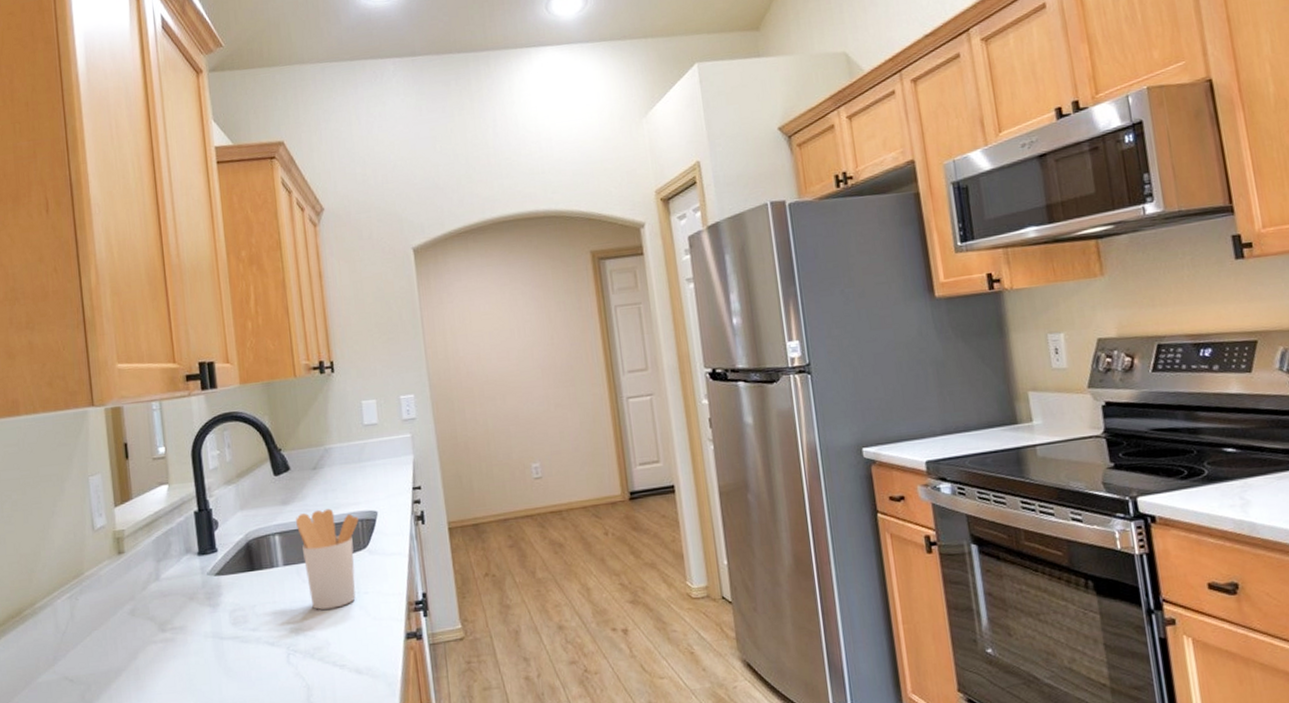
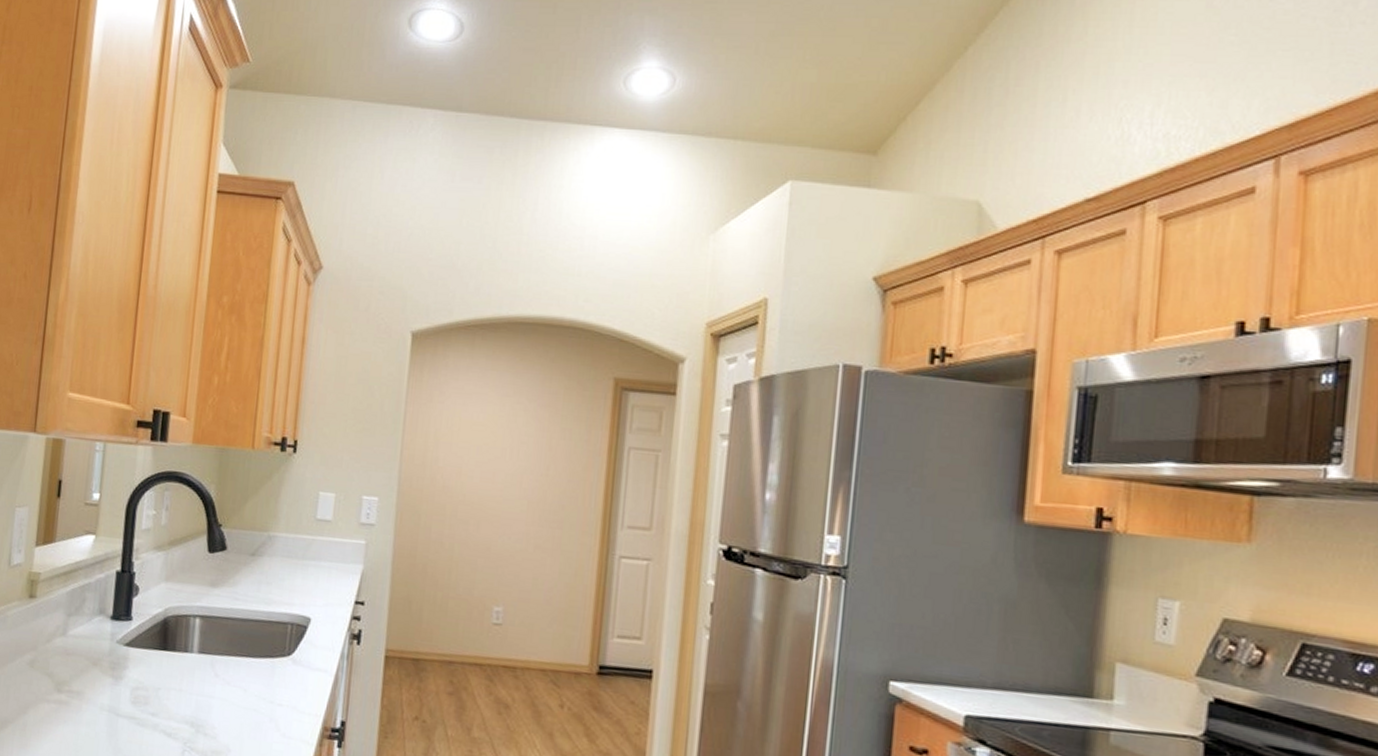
utensil holder: present [296,508,359,610] -> none [219,601,289,714]

